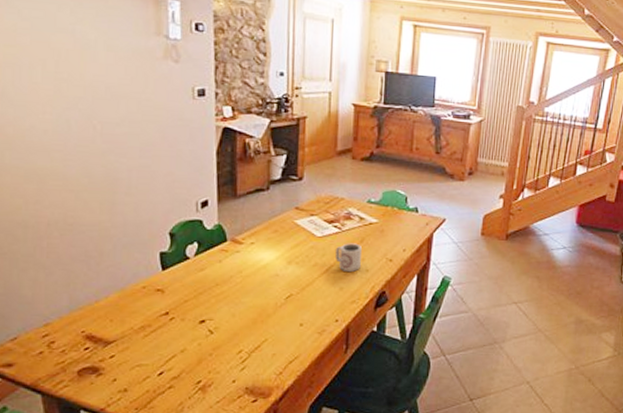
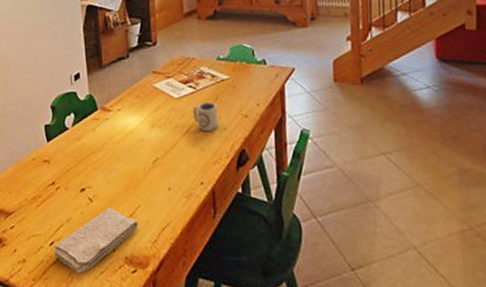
washcloth: none [162,340,263,403] -> present [53,208,138,274]

